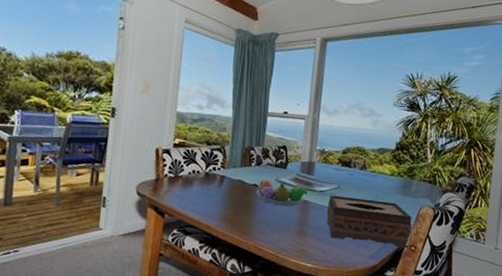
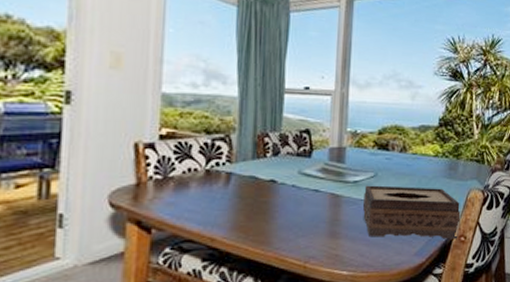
fruit bowl: present [256,179,308,207] -> none [273,173,339,204]

